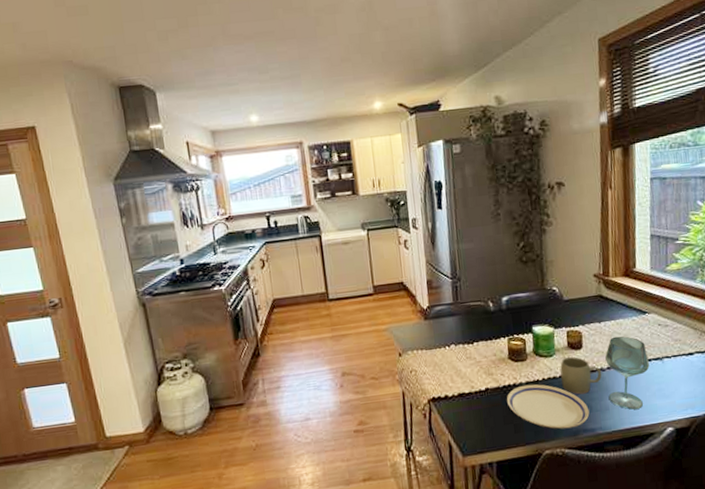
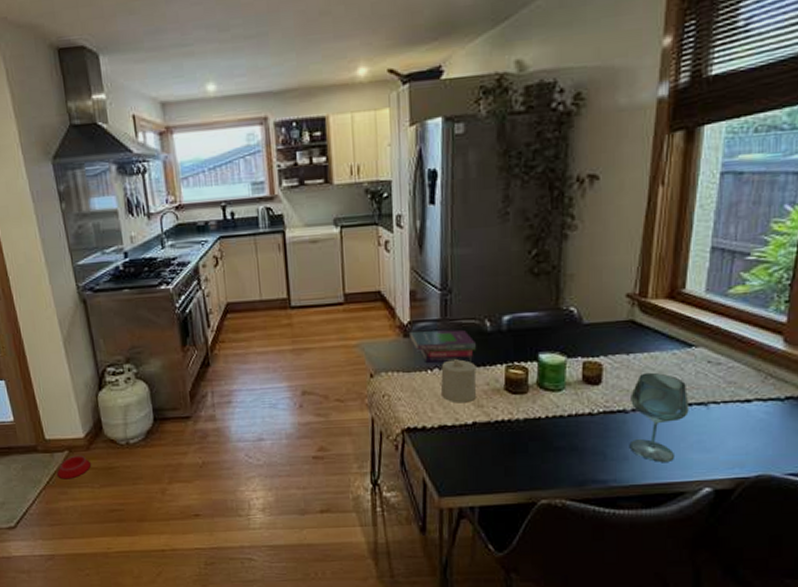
pet bowl: none [117,448,151,474] -> present [57,455,91,480]
books: none [429,310,484,340] -> present [410,329,477,363]
candle: none [456,335,487,373] -> present [441,358,477,403]
plate: present [506,384,590,430] -> none [497,421,602,478]
mug: present [560,357,602,395] -> none [570,393,624,439]

